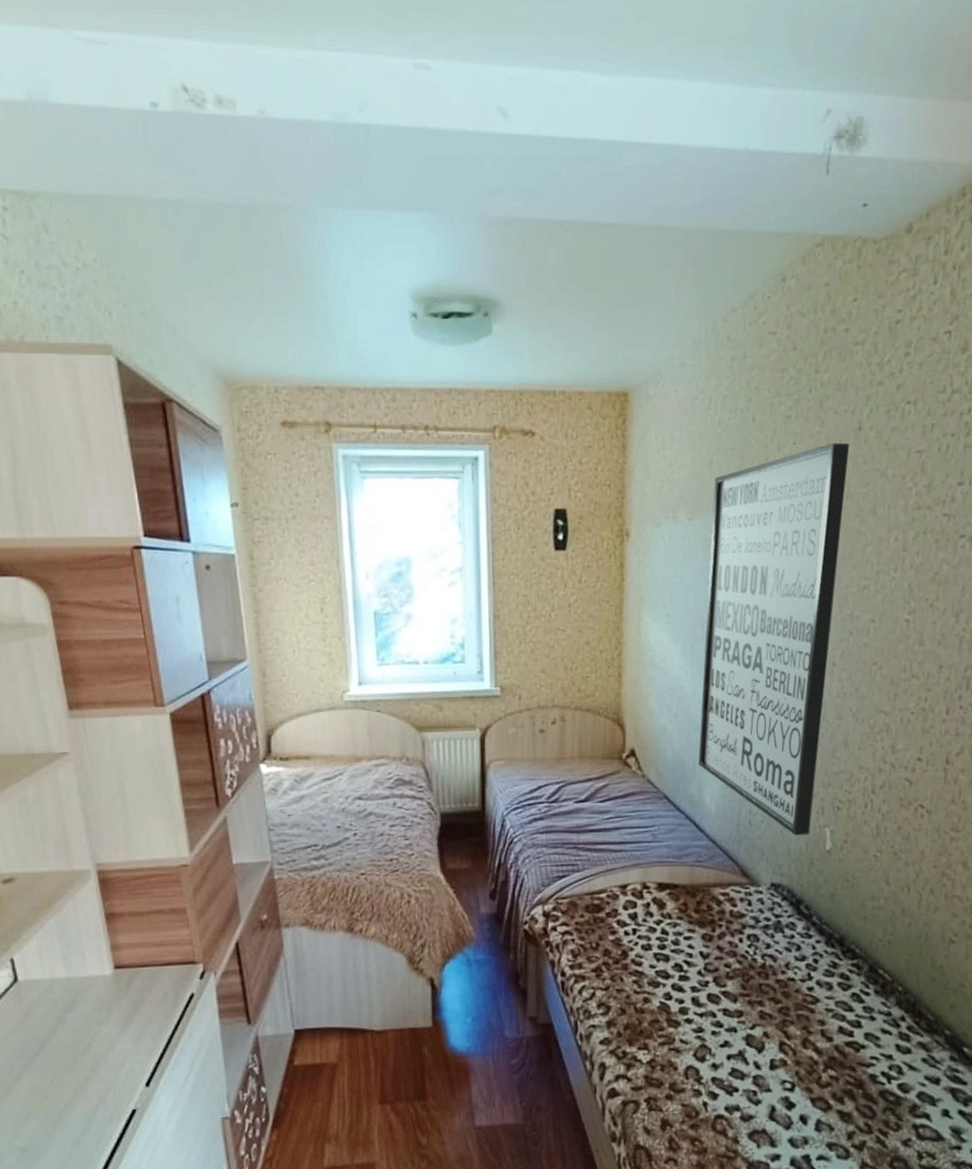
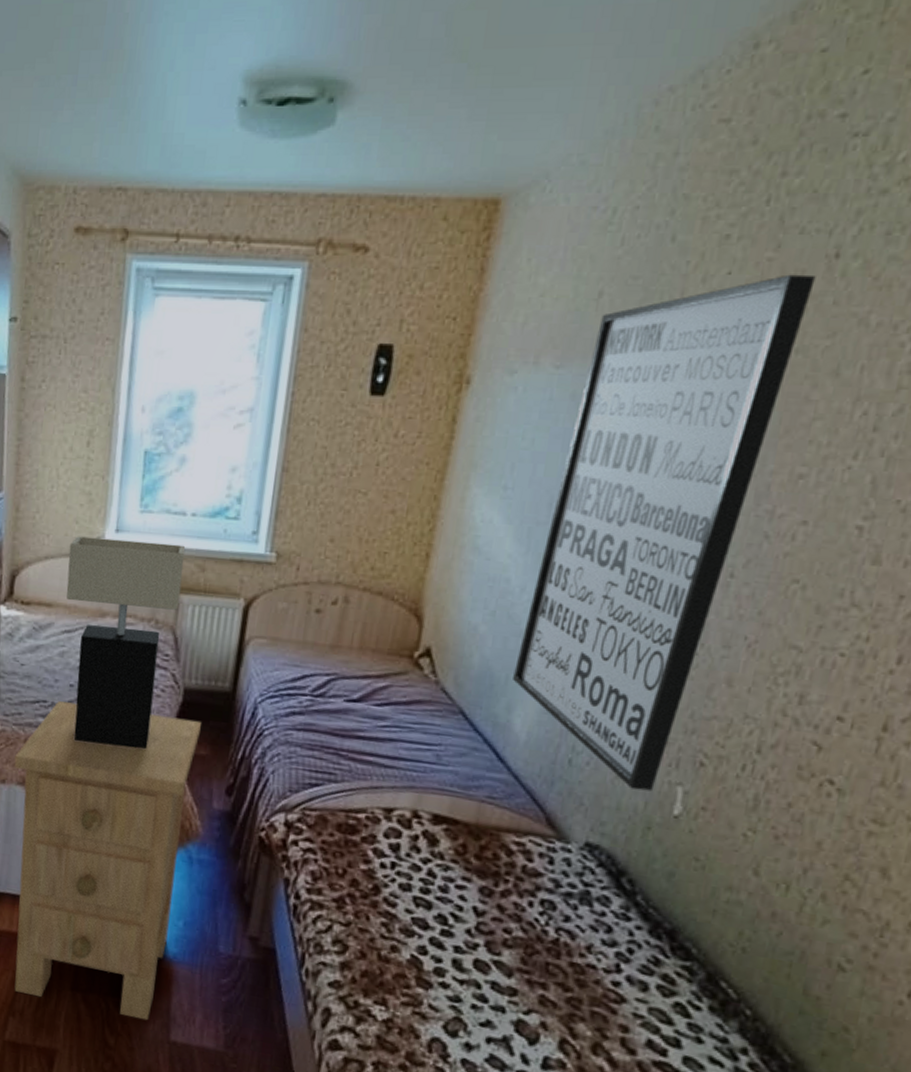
nightstand: none [295,839,460,1119] -> present [14,701,201,1021]
table lamp: none [318,690,425,877] -> present [66,536,186,750]

